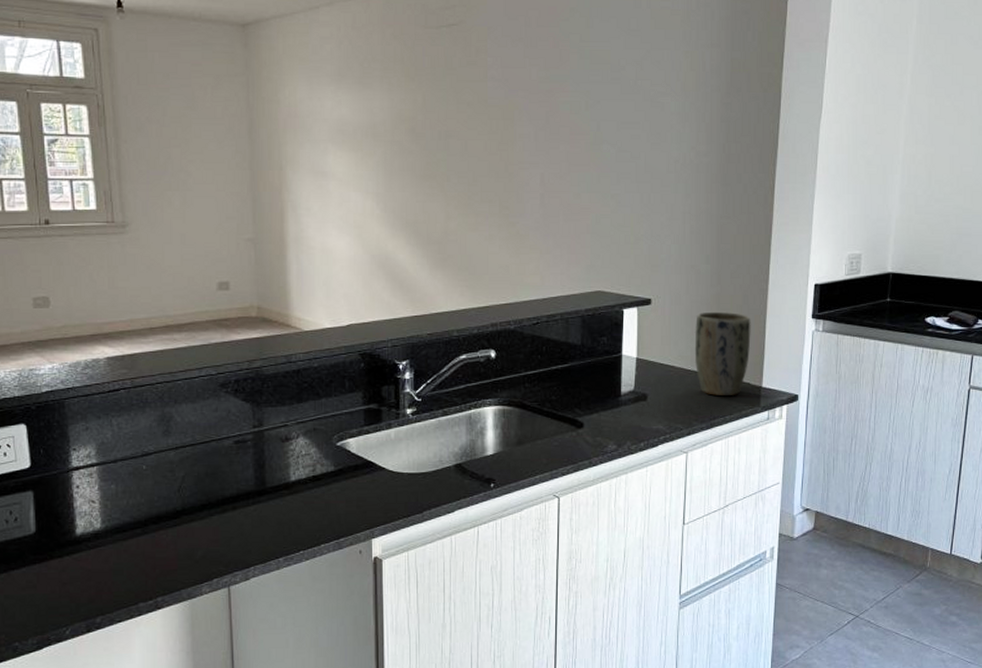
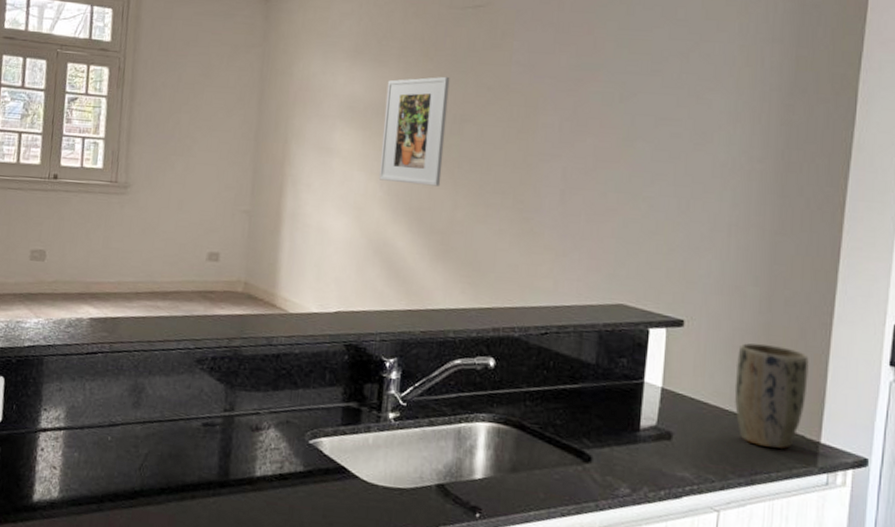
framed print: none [373,95,433,200] -> present [379,76,450,187]

